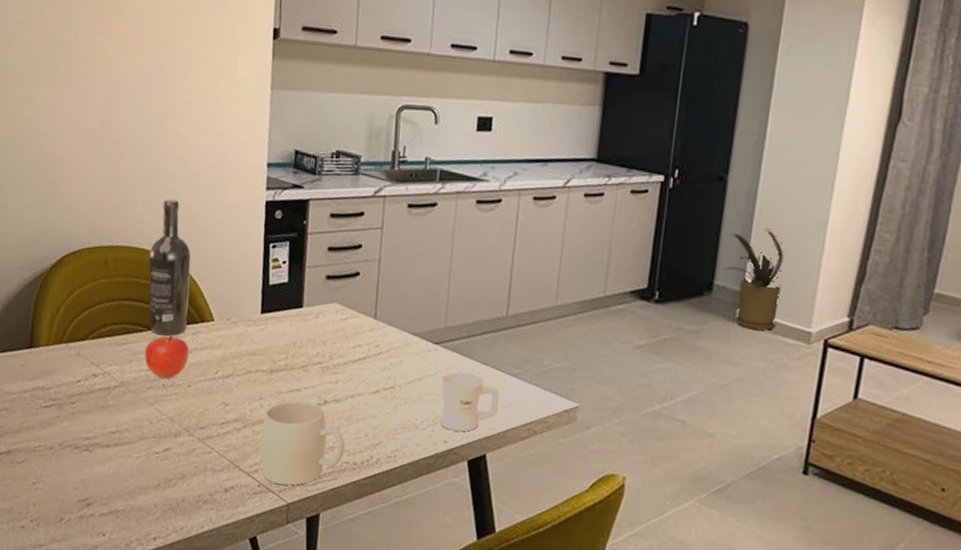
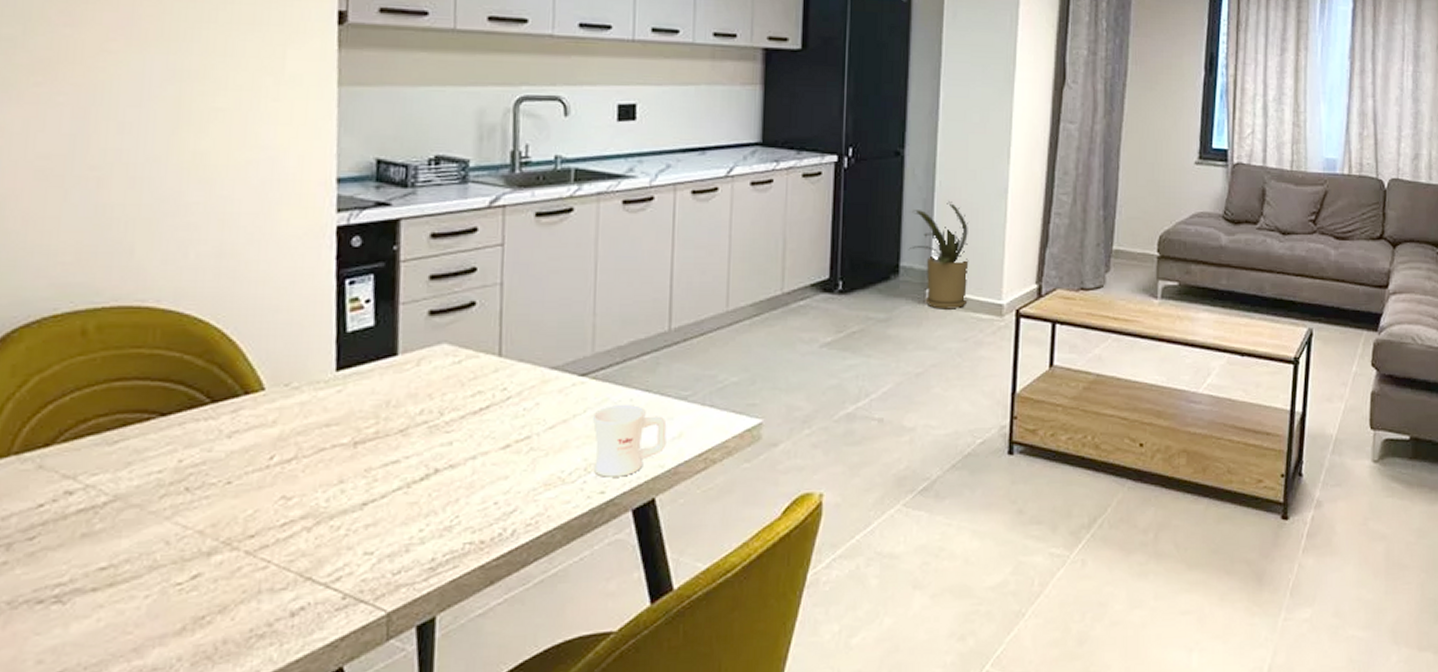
fruit: present [144,335,190,379] -> none [153,418,228,480]
wine bottle: present [148,199,191,336] -> none [156,237,226,420]
mug: present [260,400,345,486] -> none [343,474,466,590]

